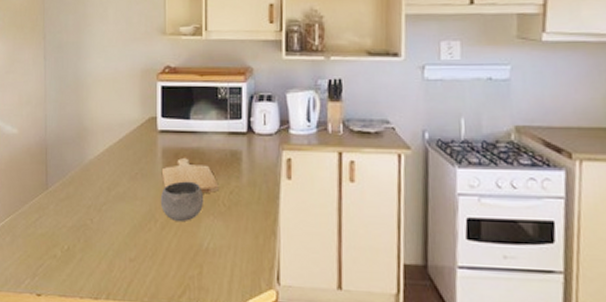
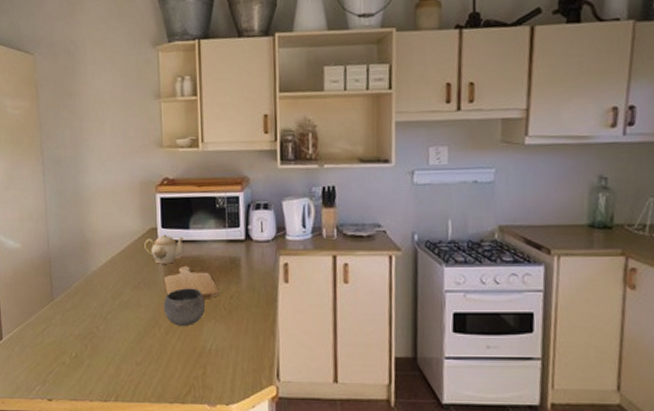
teapot: none [143,124,184,155] -> present [144,234,184,264]

